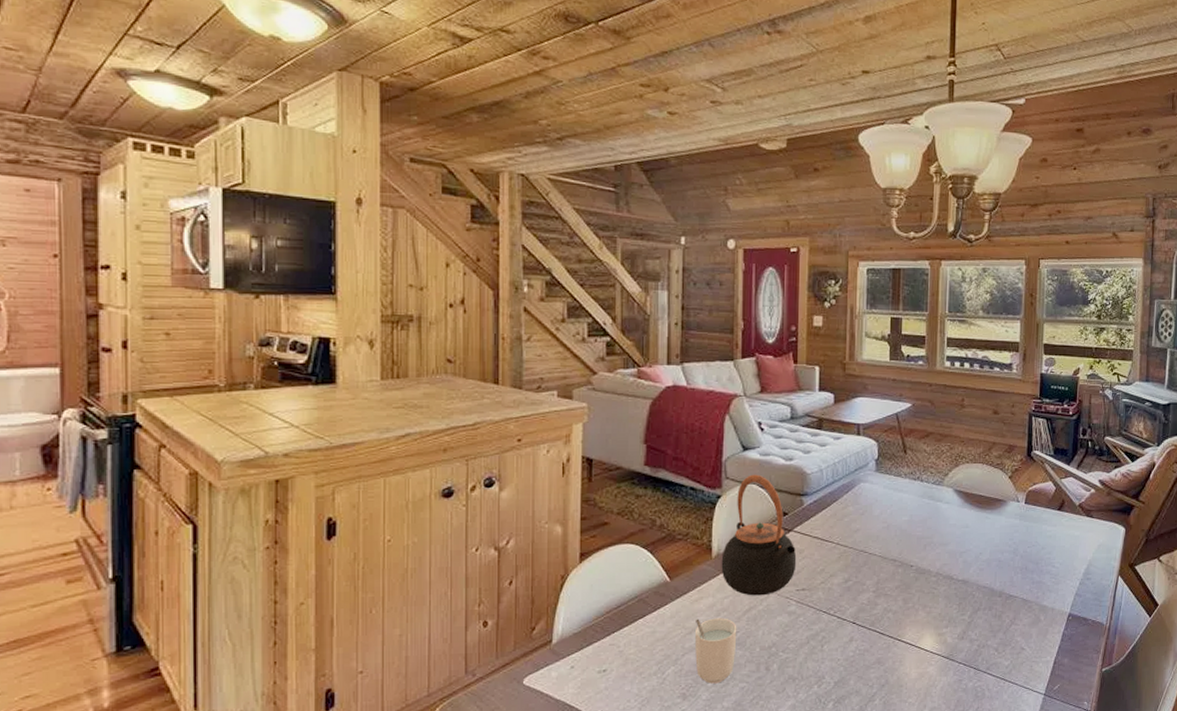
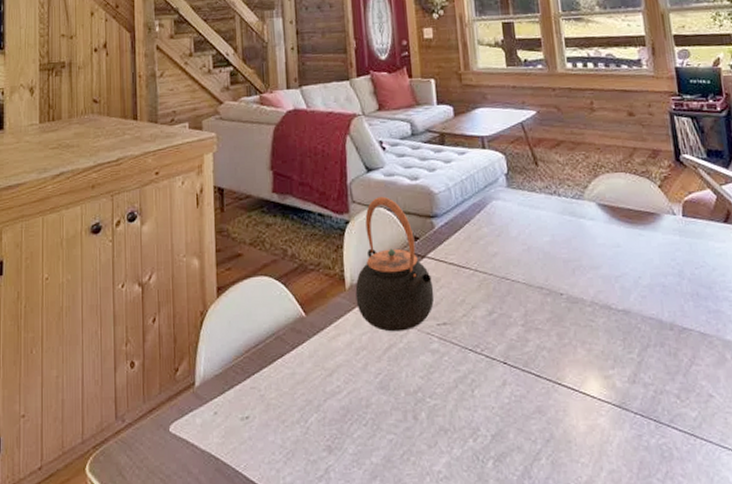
cup: present [695,618,737,684] -> none [335,357,380,435]

